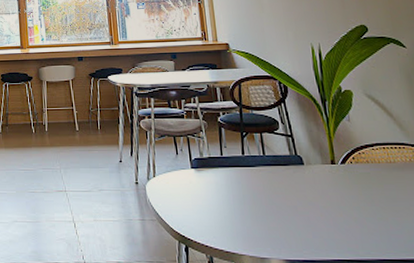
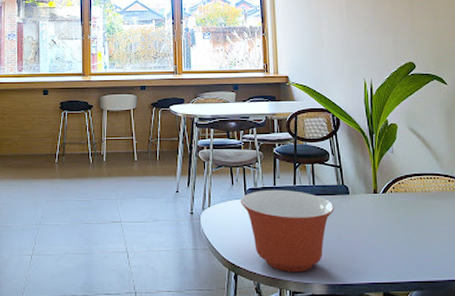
mixing bowl: none [186,159,289,246] -> present [240,189,335,273]

